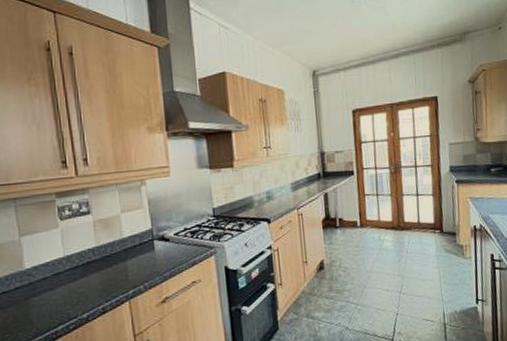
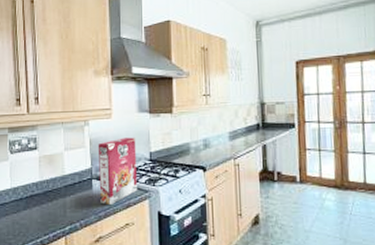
cereal box: none [157,194,202,265] -> present [98,137,137,204]

